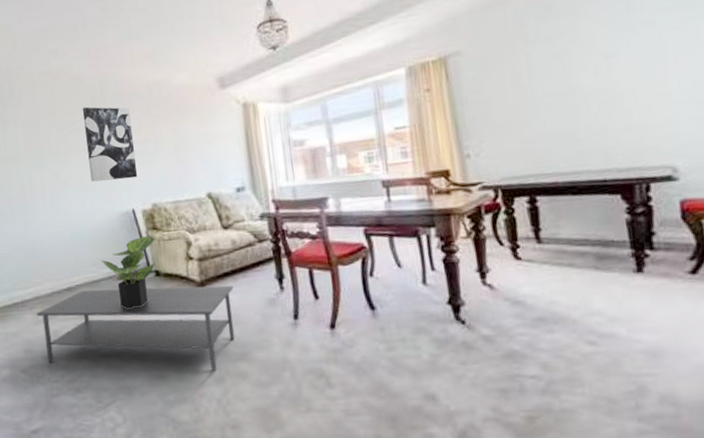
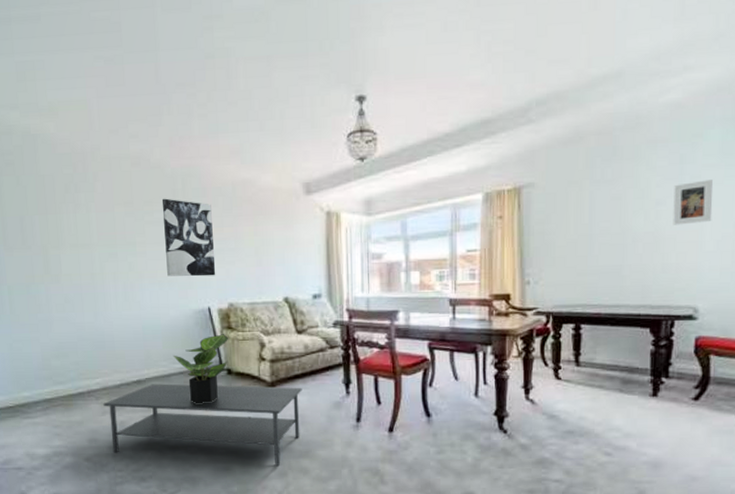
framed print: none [624,24,677,78] -> present [673,180,713,225]

